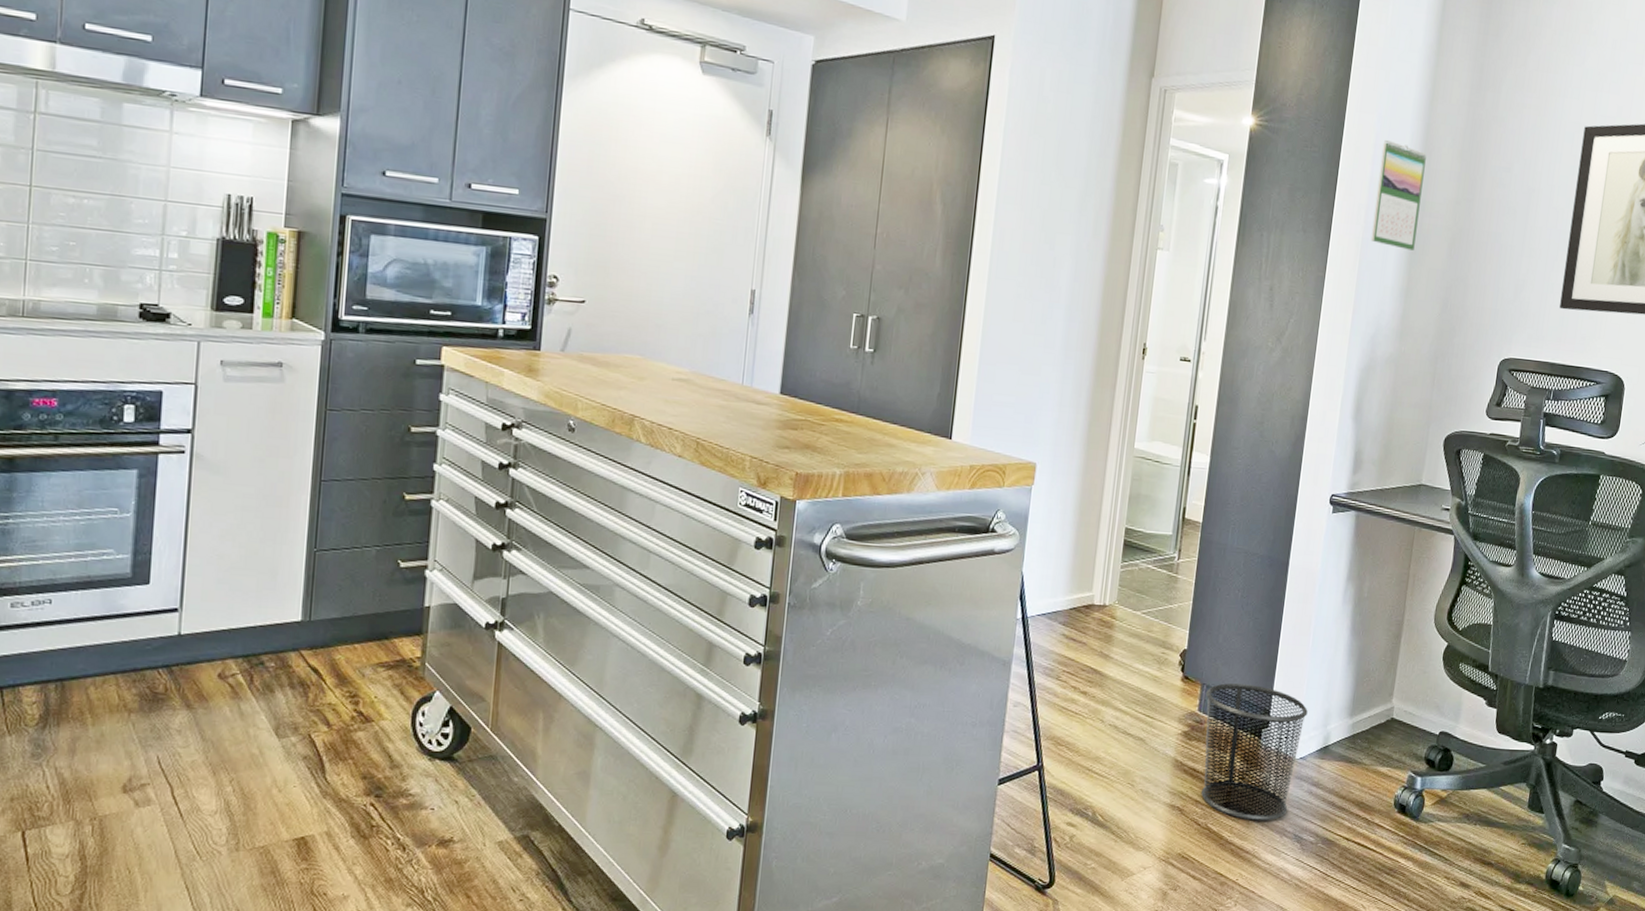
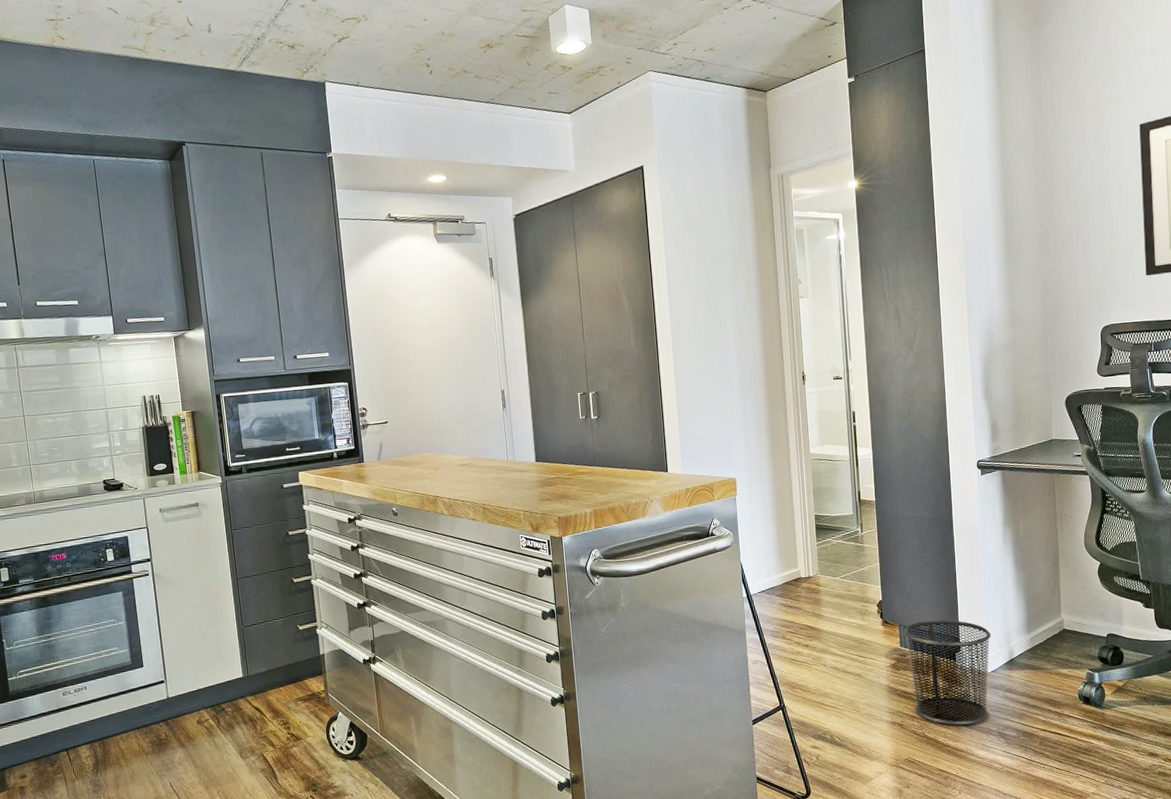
calendar: present [1370,139,1426,251] -> none [967,173,1010,257]

